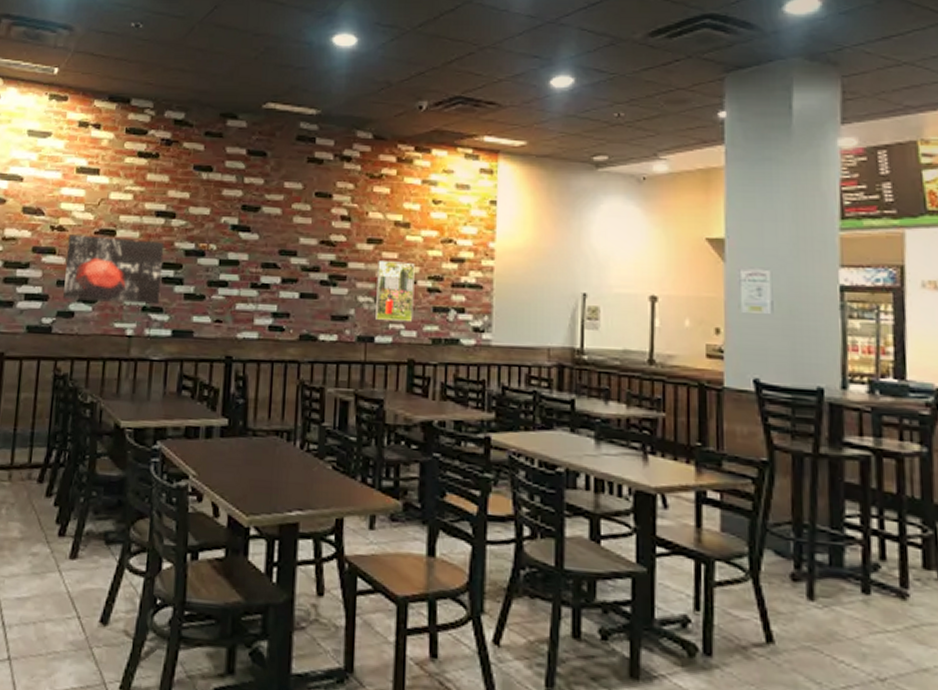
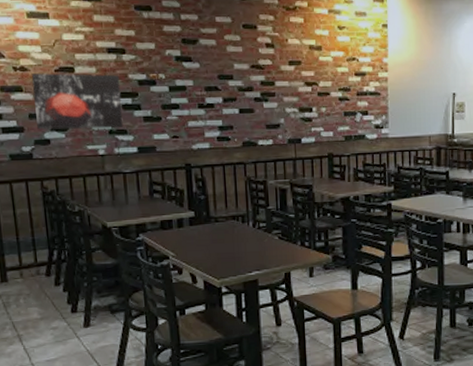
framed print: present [374,261,415,323] -> none [299,78,330,126]

